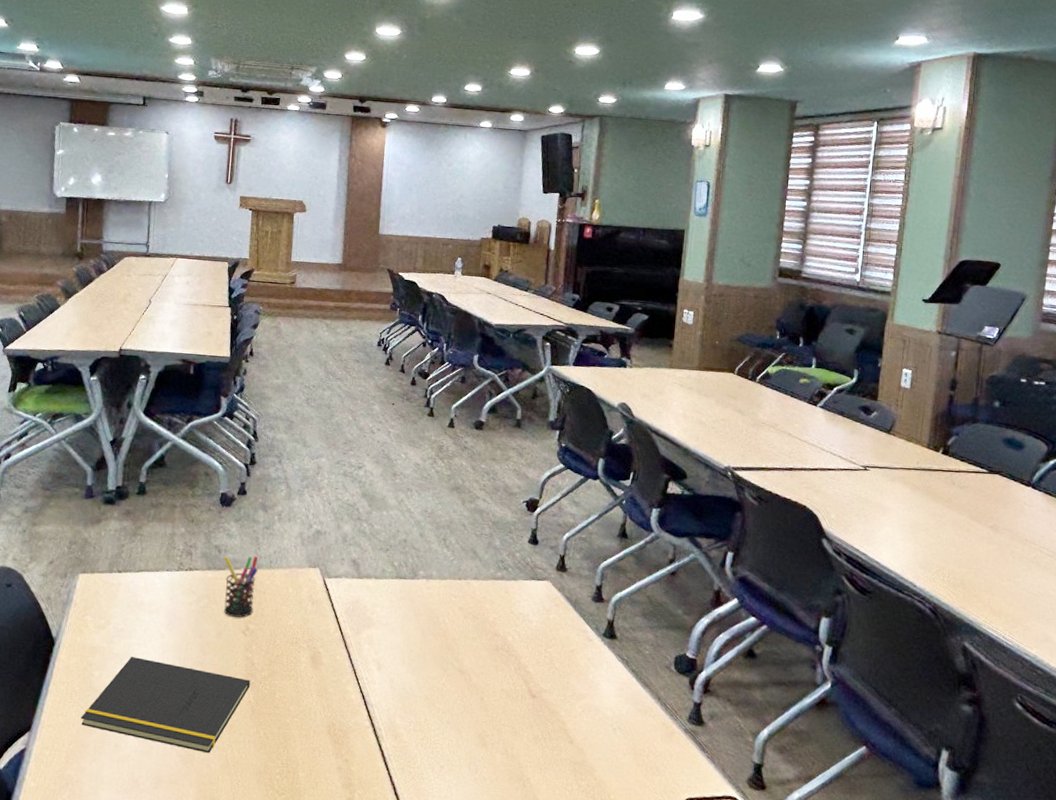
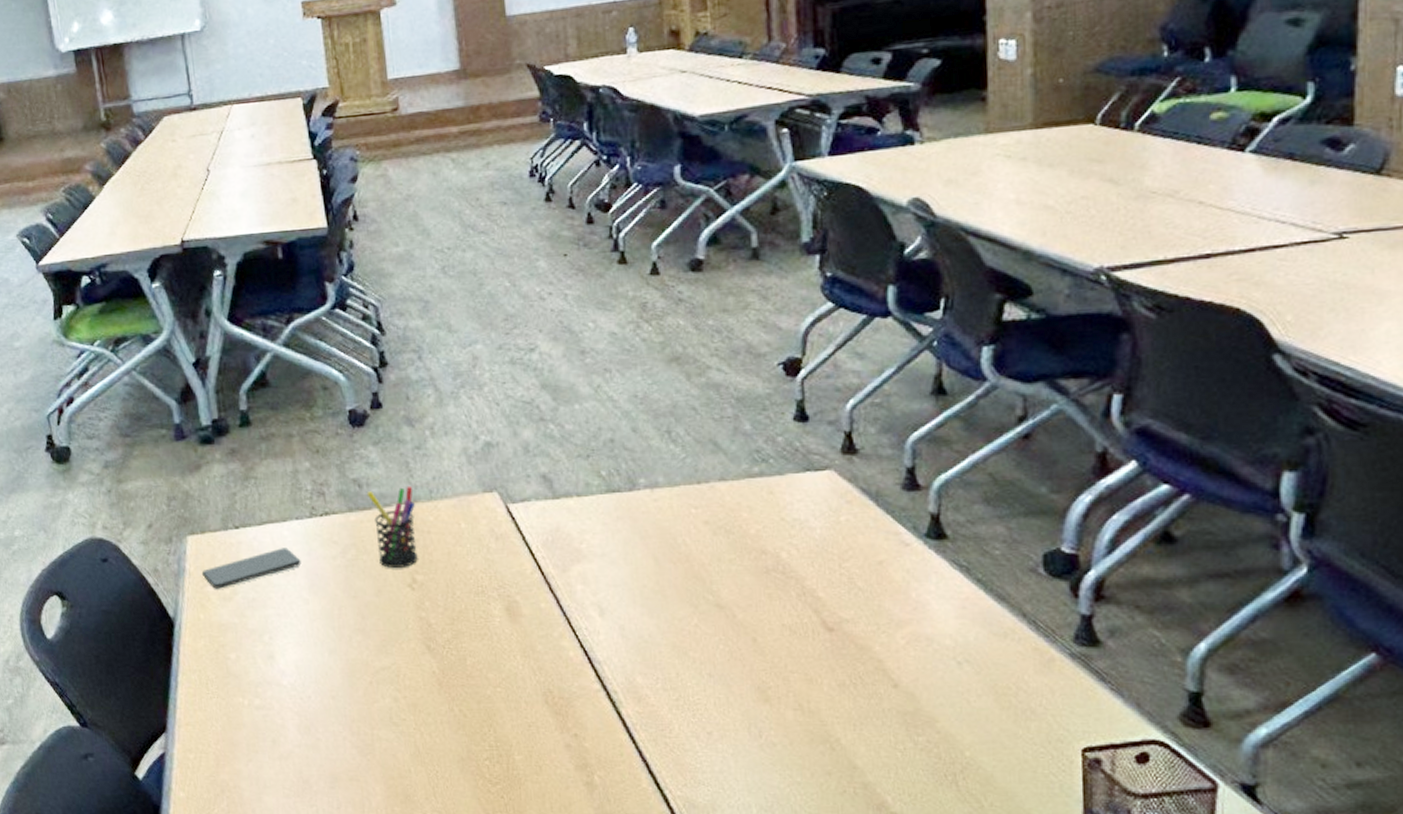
notepad: present [80,657,250,754] -> none [223,631,431,741]
smartphone: none [85,591,165,619] -> present [201,548,302,589]

